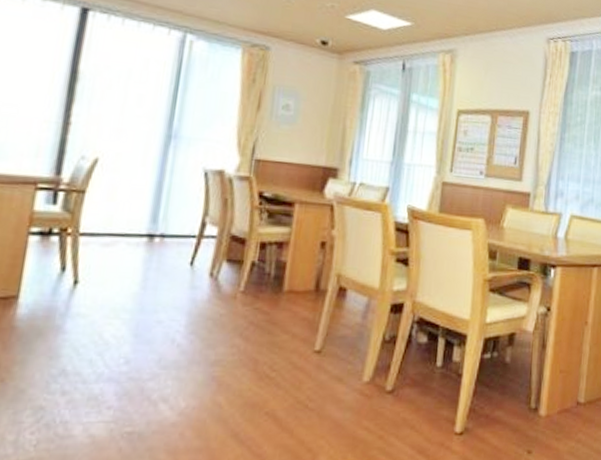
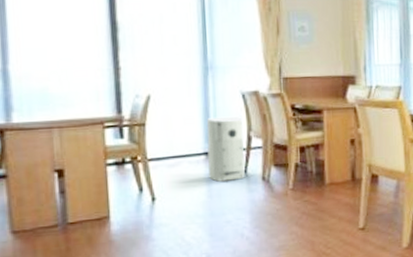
air purifier: none [146,194,201,272] -> present [206,116,245,182]

